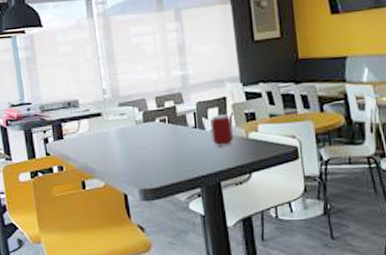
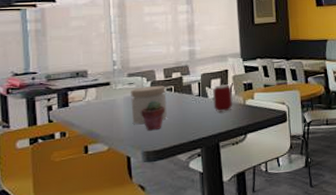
jar: none [123,115,162,160] -> present [131,85,167,125]
potted succulent: none [134,132,160,167] -> present [141,100,166,131]

